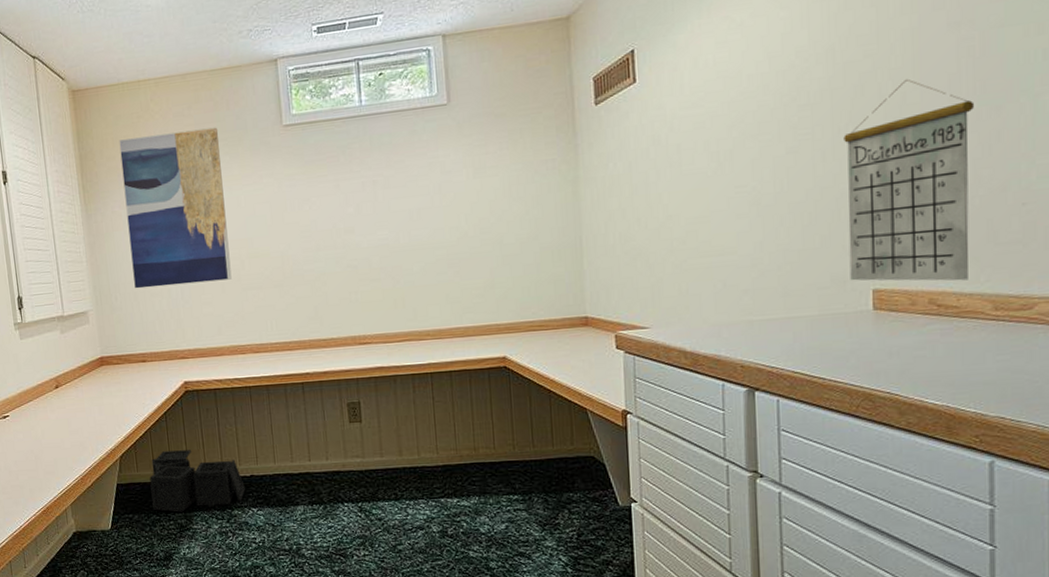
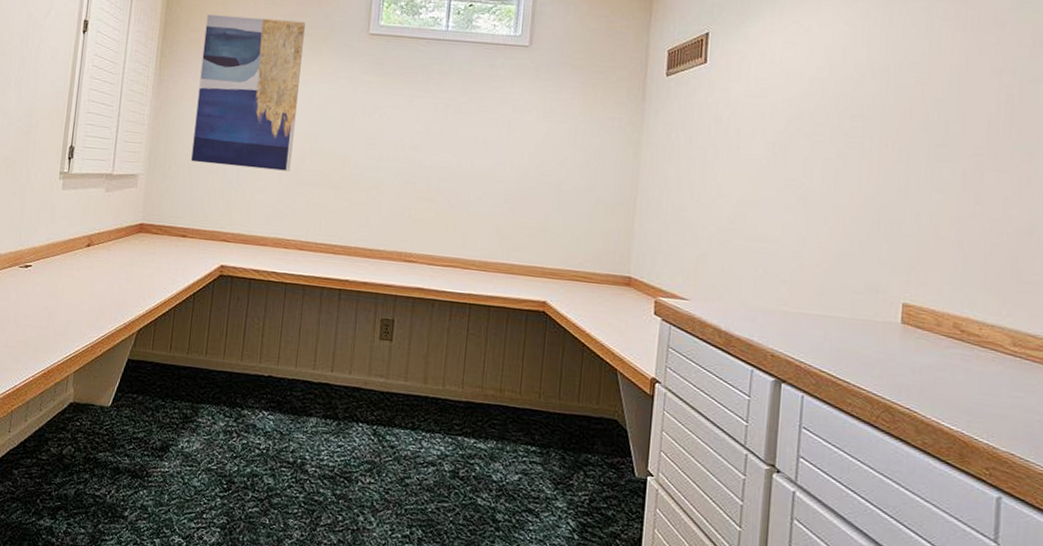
storage bin: present [149,450,245,512] -> none [160,333,261,407]
calendar: present [843,78,975,281] -> none [883,111,1010,312]

